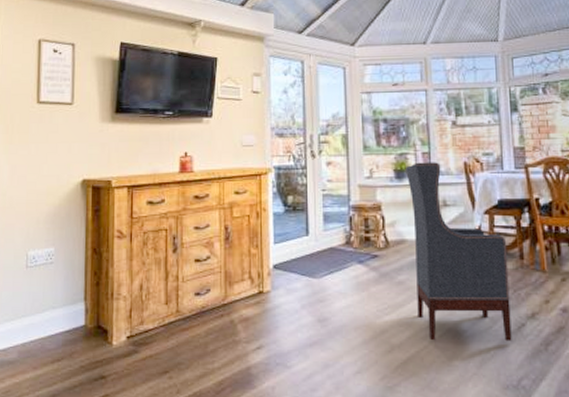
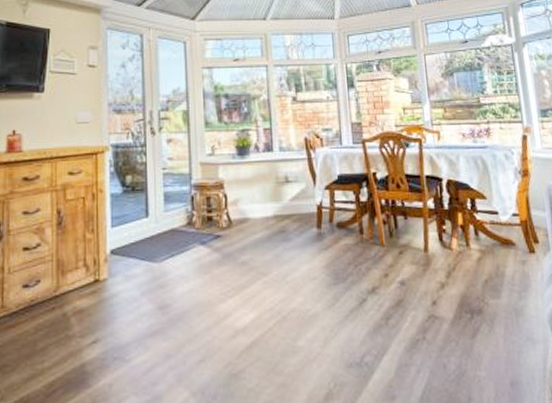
armchair: present [406,162,512,342] -> none [248,138,354,322]

